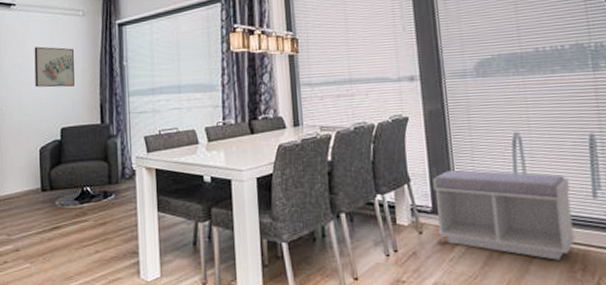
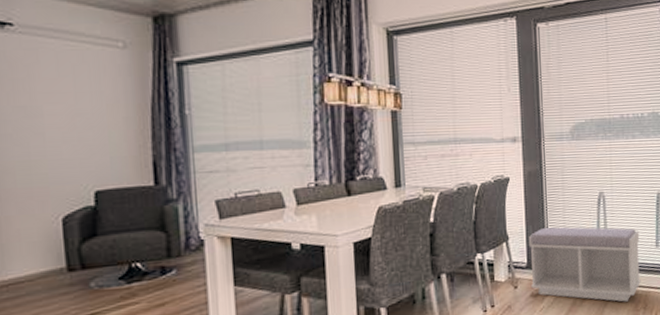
wall art: present [34,46,75,88] -> none [47,84,114,139]

